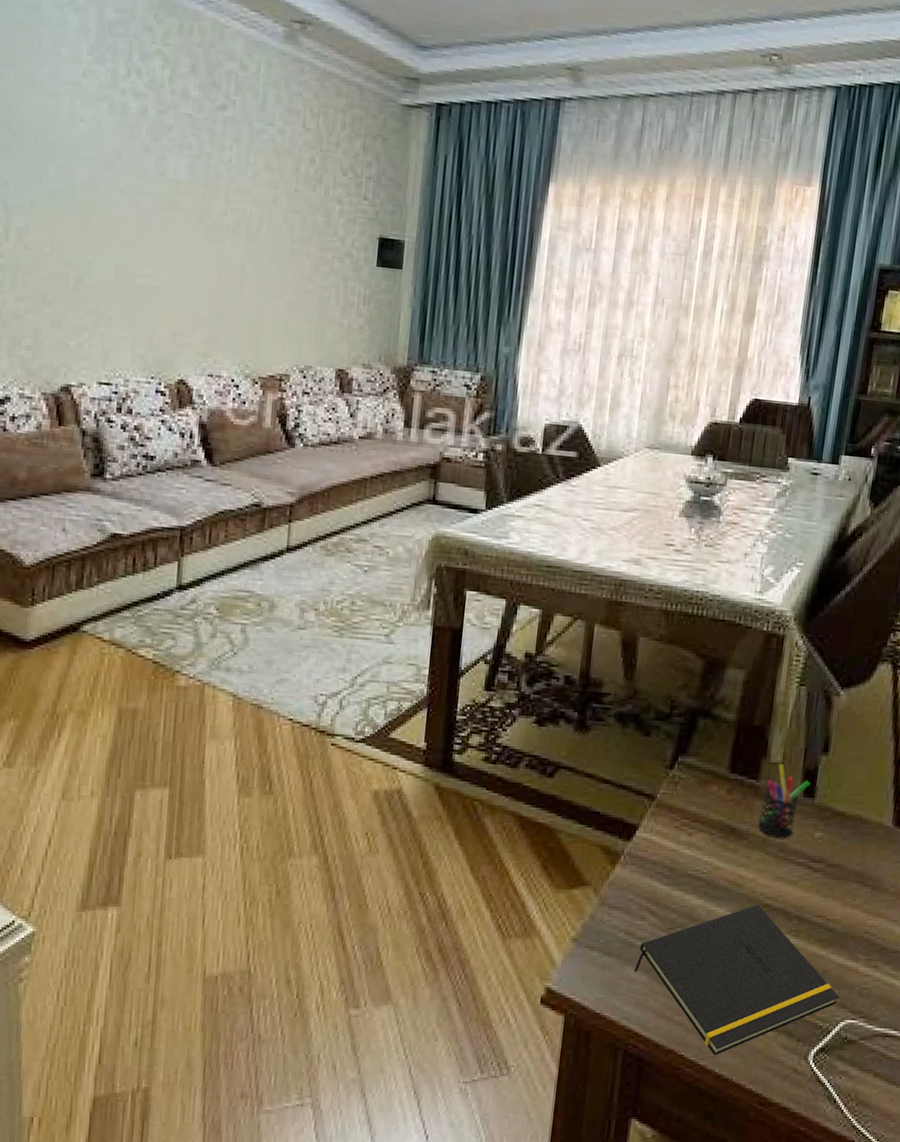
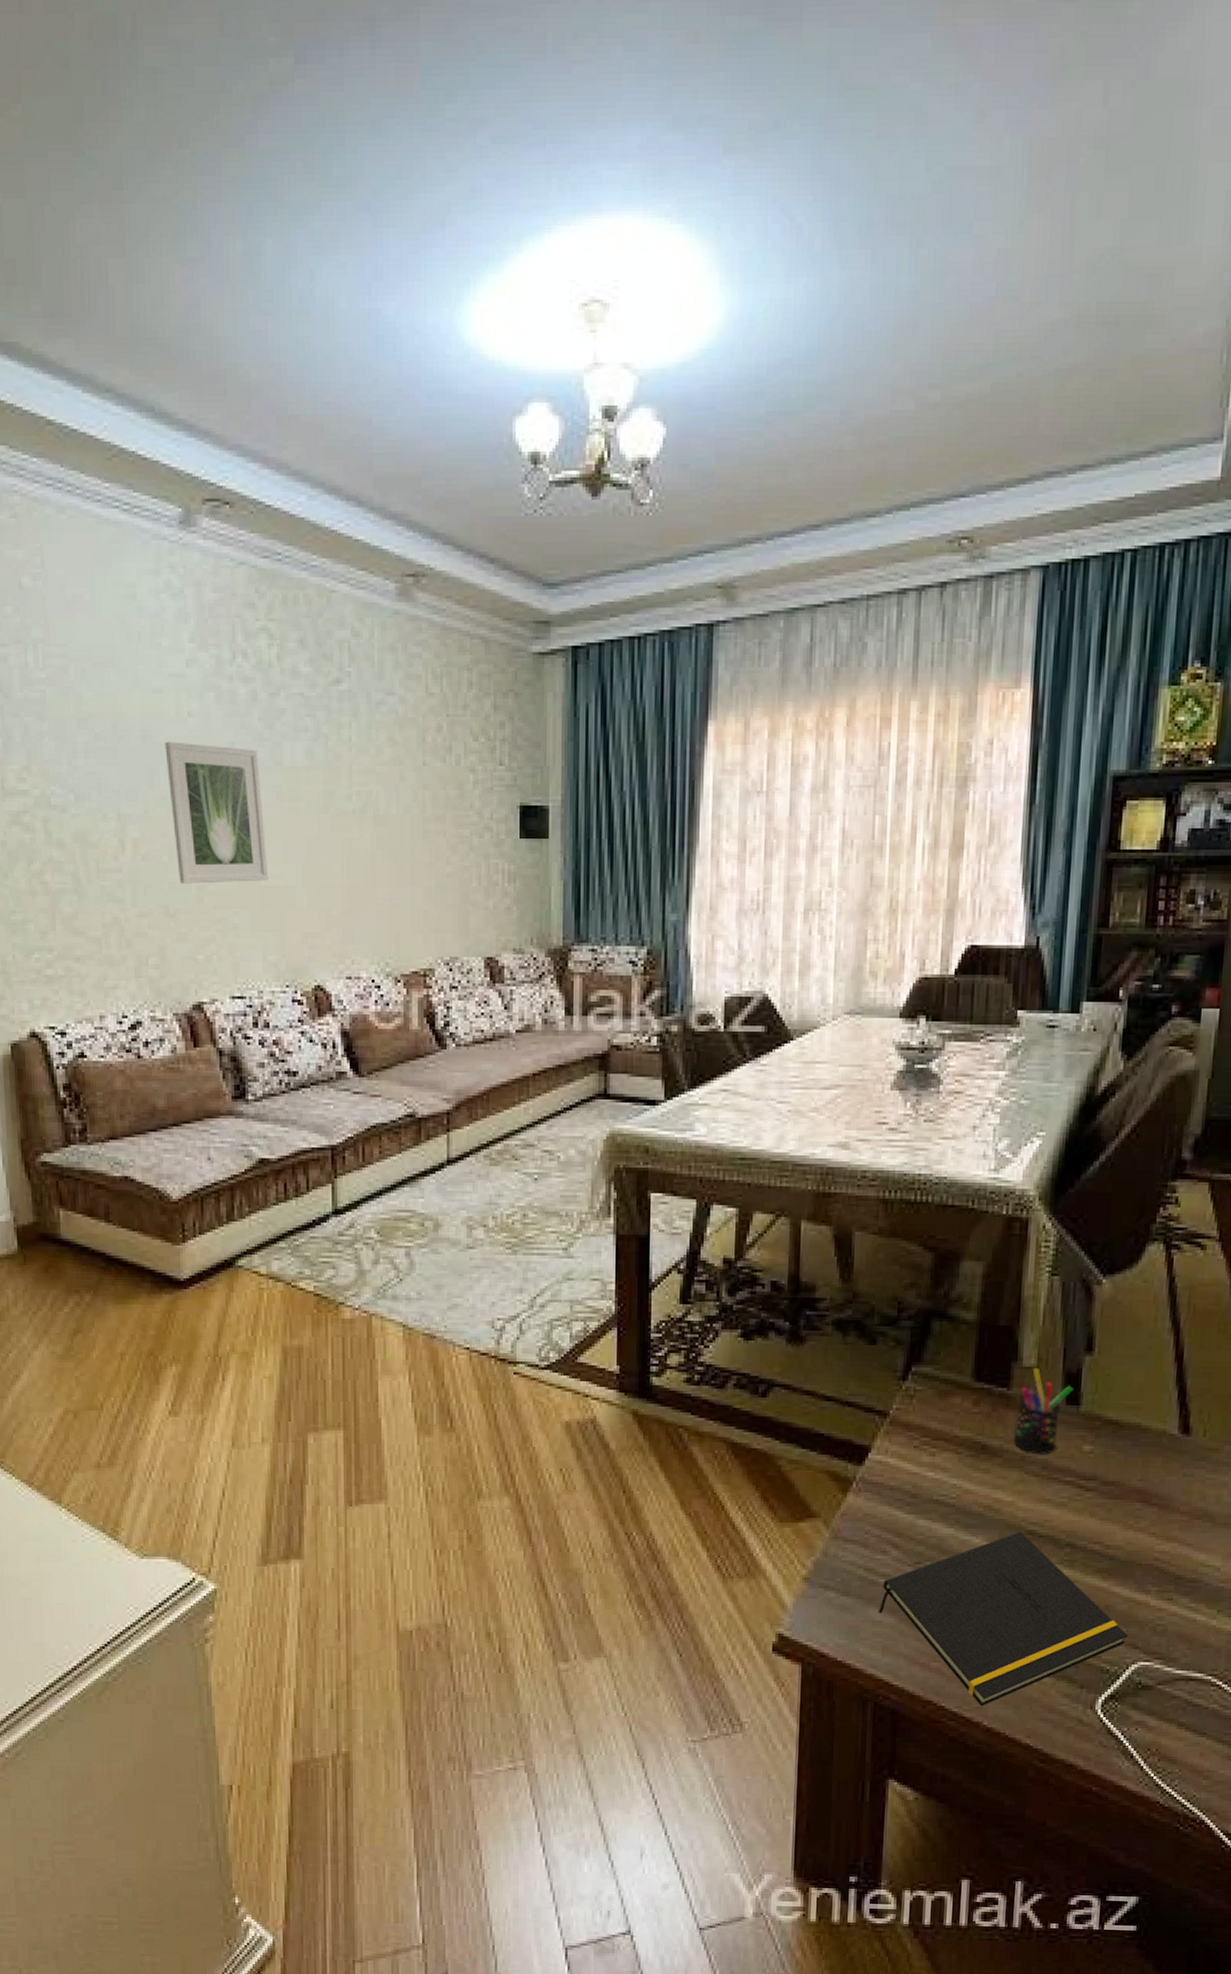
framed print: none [55,142,144,280] -> present [165,741,268,884]

